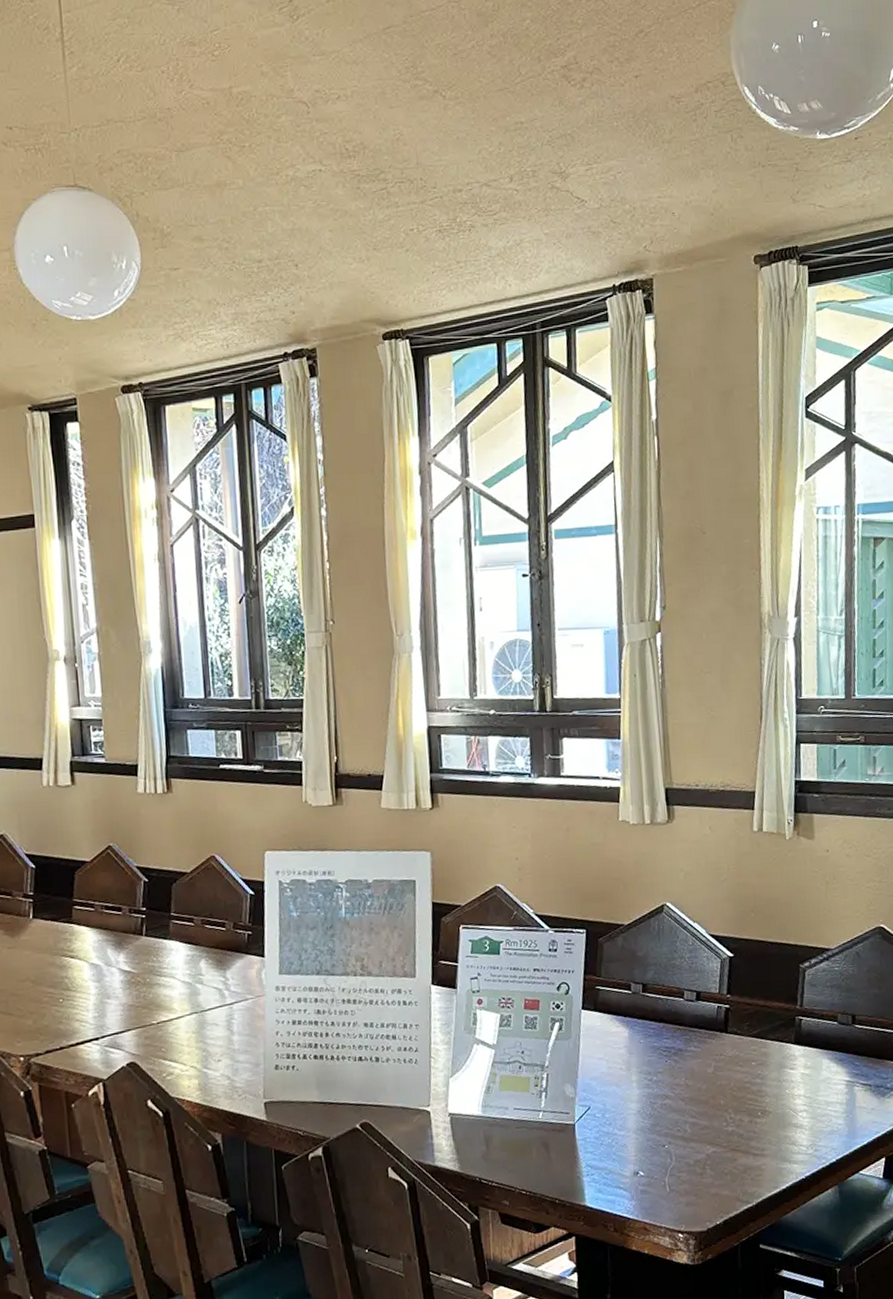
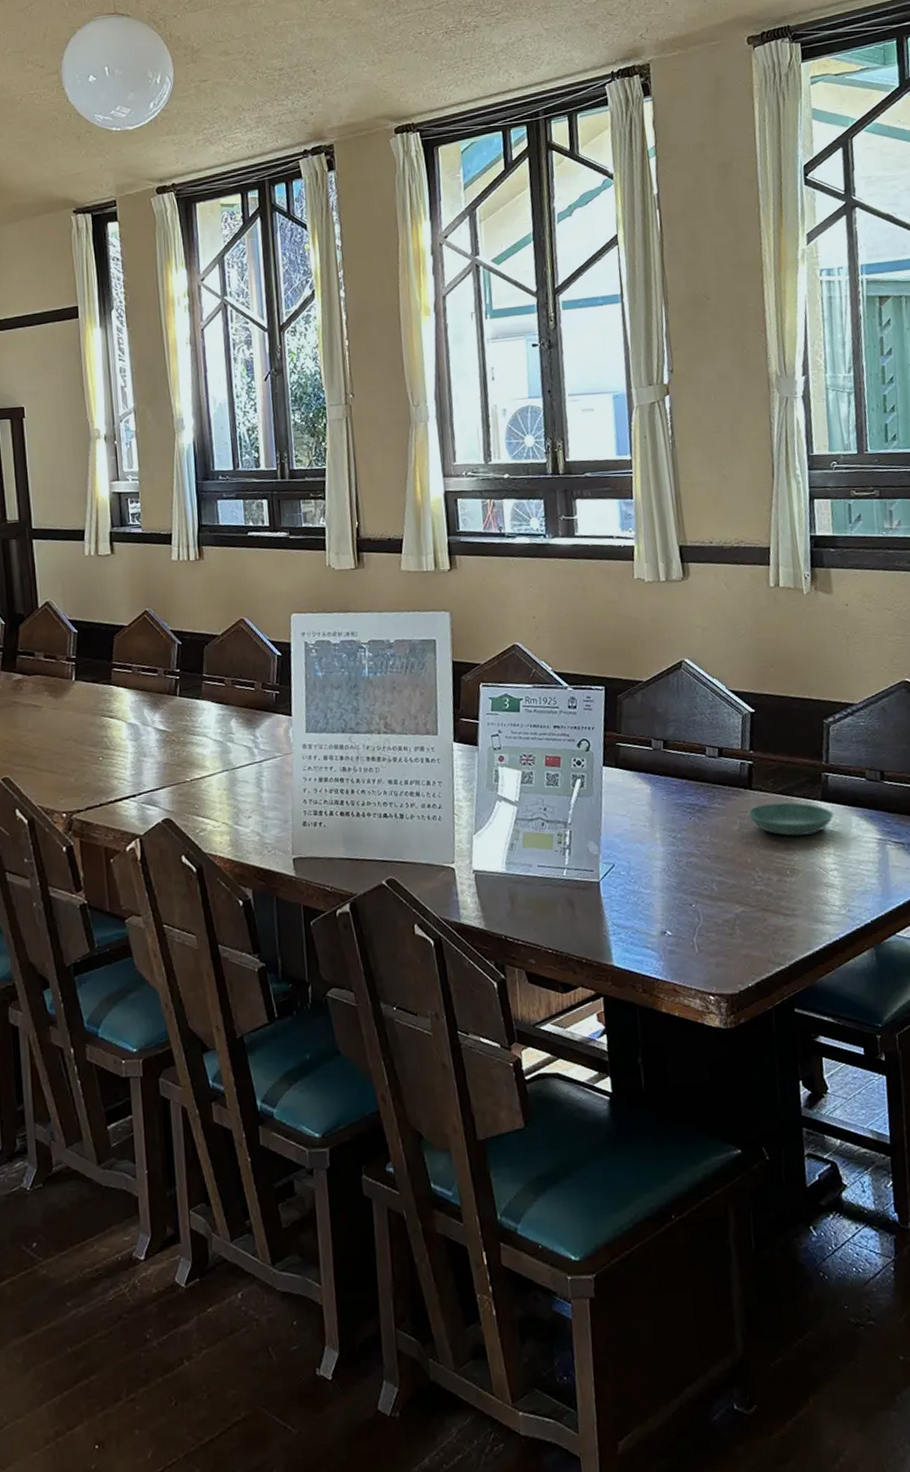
saucer: none [722,1045,806,1078] -> present [747,802,834,836]

